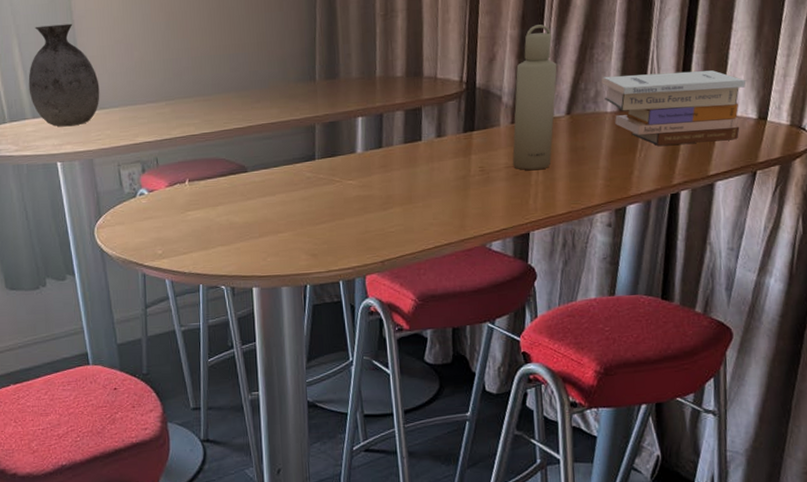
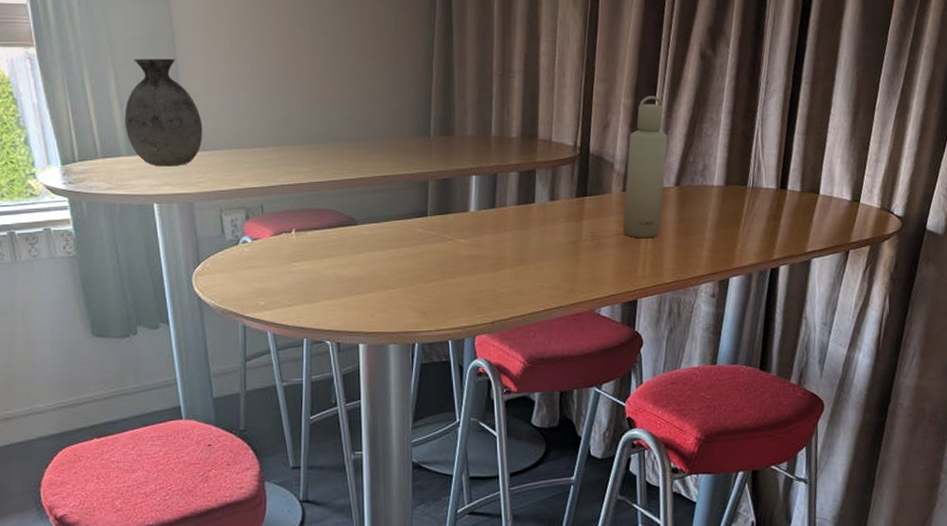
books: present [601,70,746,146] -> none [709,151,842,221]

